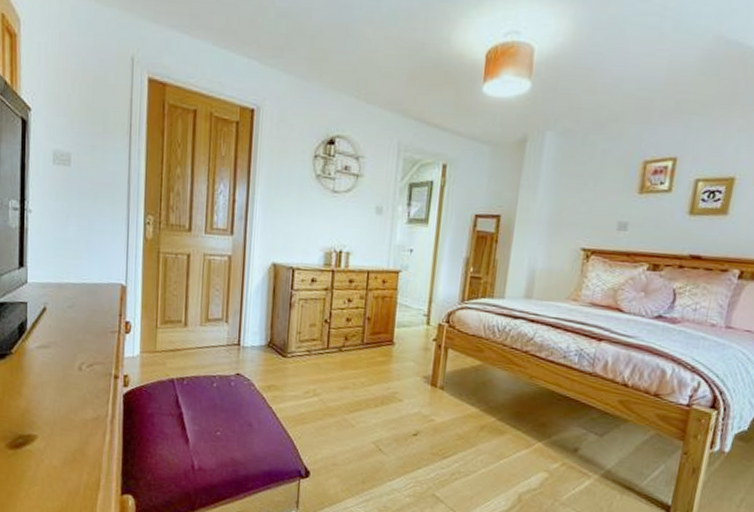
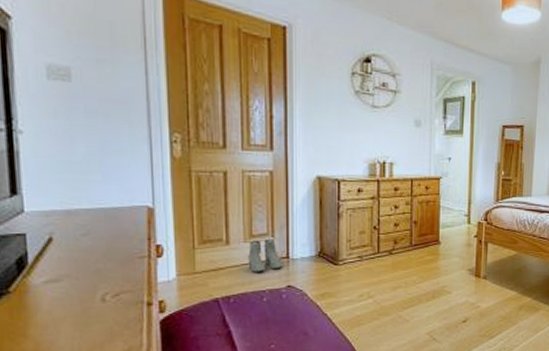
boots: none [202,324,234,357] -> present [248,239,282,272]

